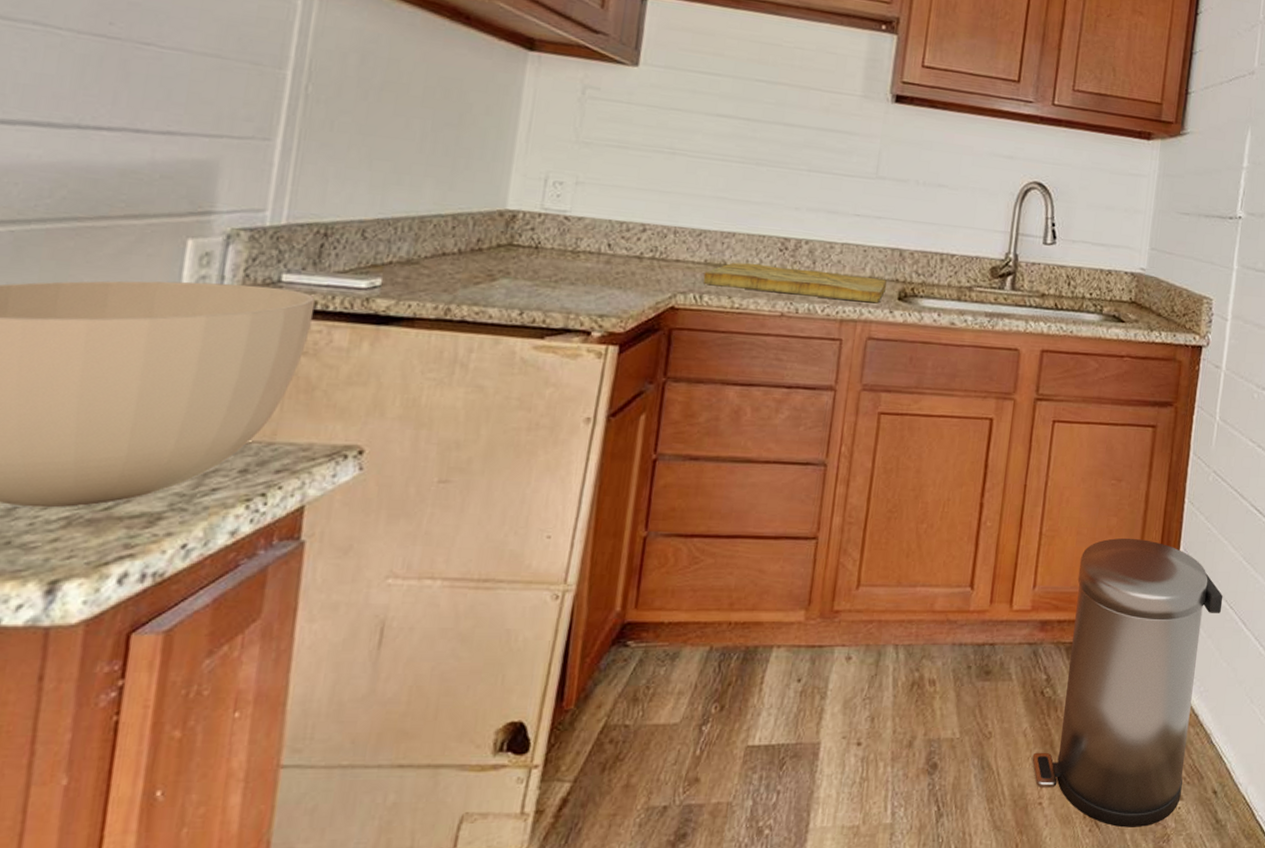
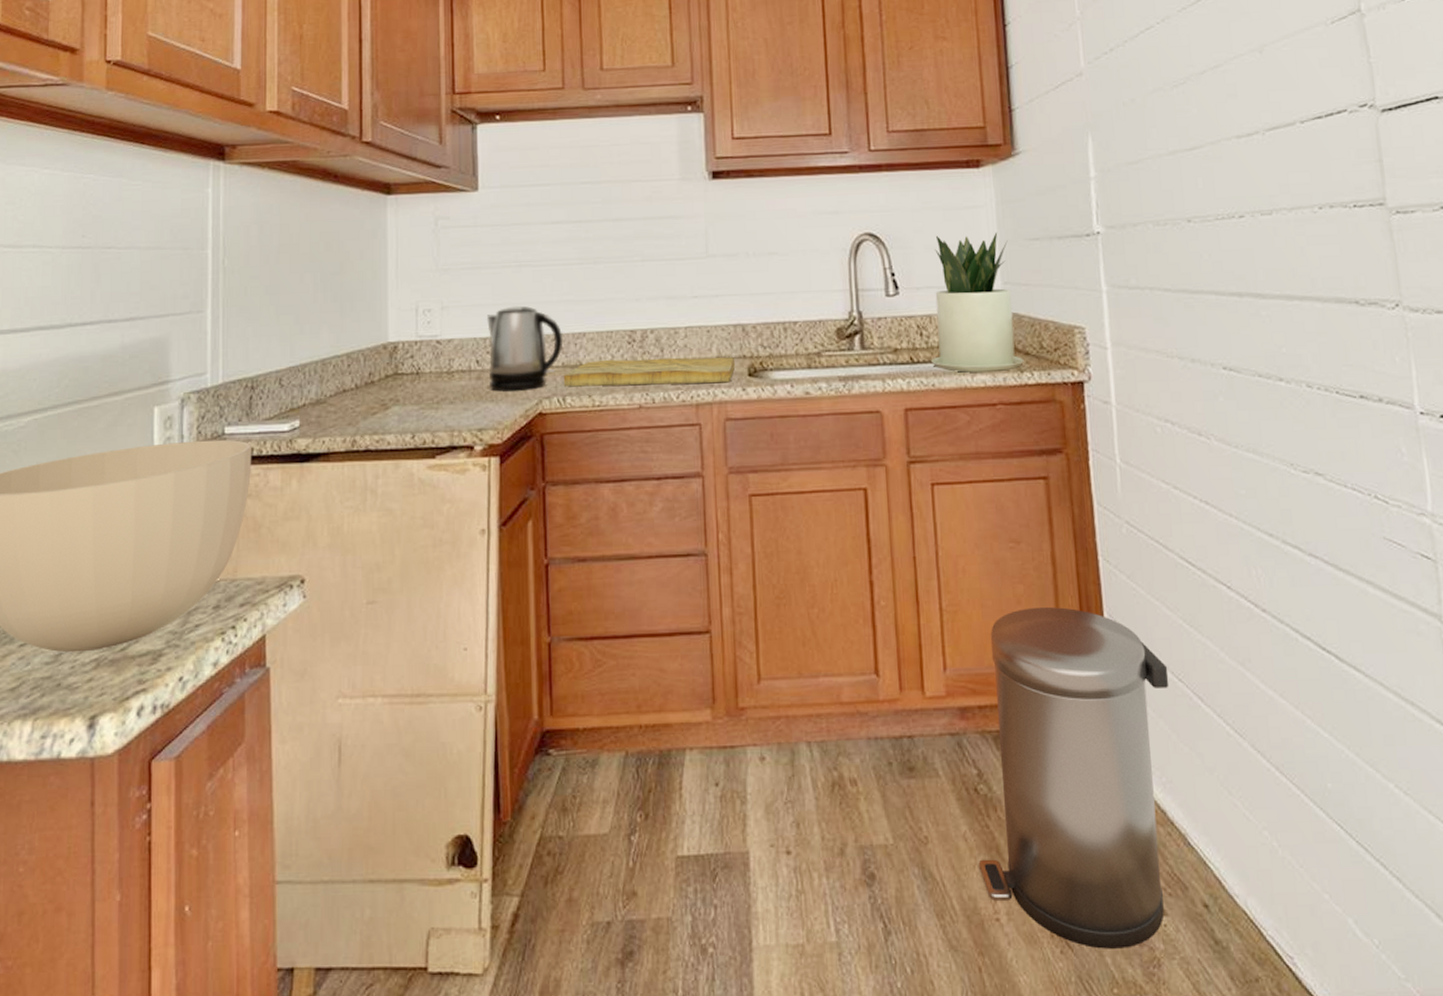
kettle: none [619,193,710,282] -> present [486,305,563,391]
planter: none [1073,196,1162,328] -> present [930,232,1025,373]

